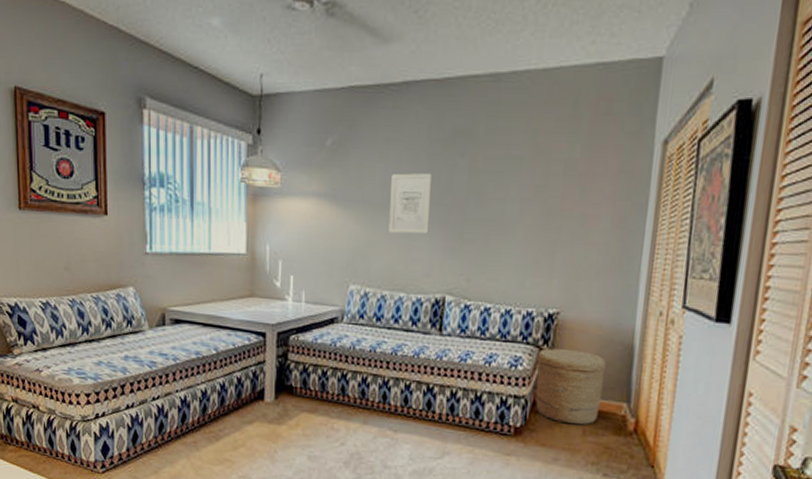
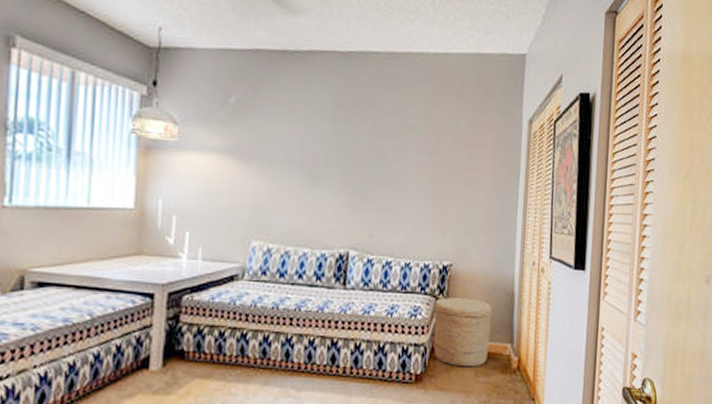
wall art: present [389,173,433,234] -> none [293,134,337,192]

